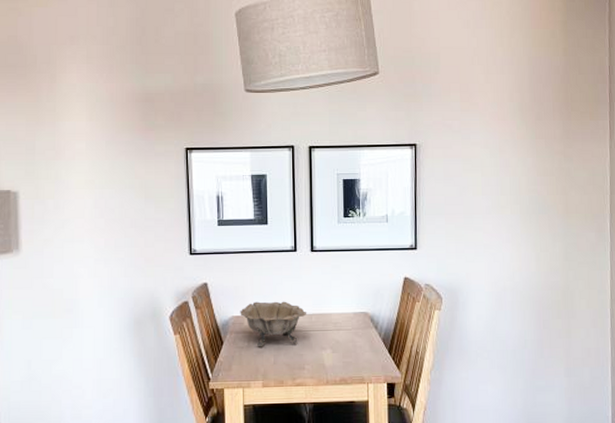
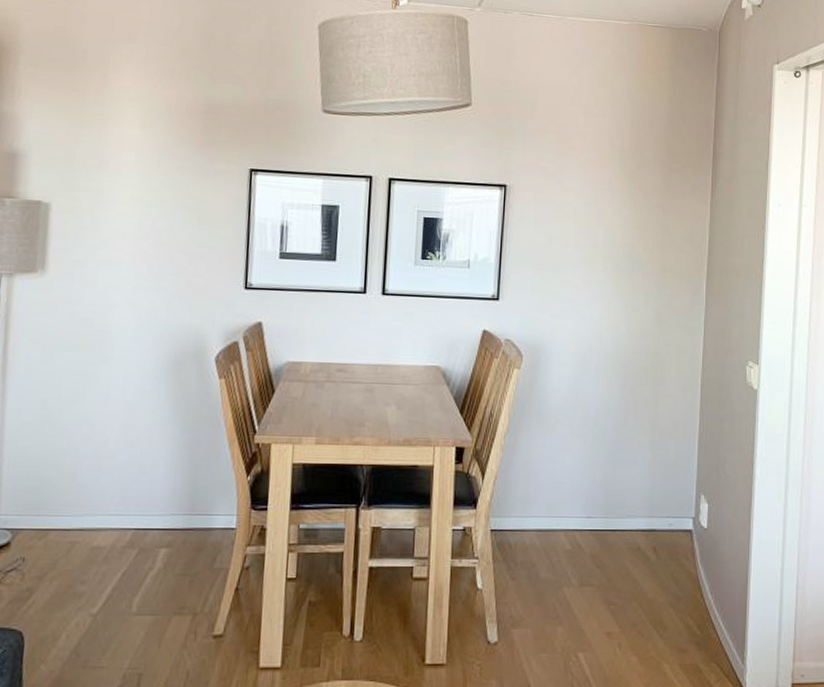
decorative bowl: present [240,301,307,347] -> none [296,347,373,399]

